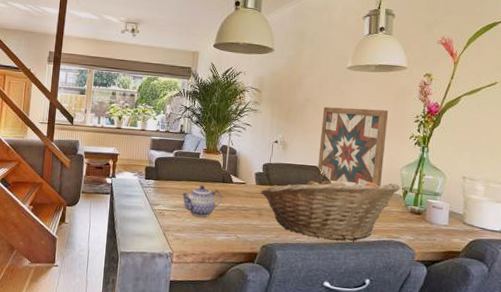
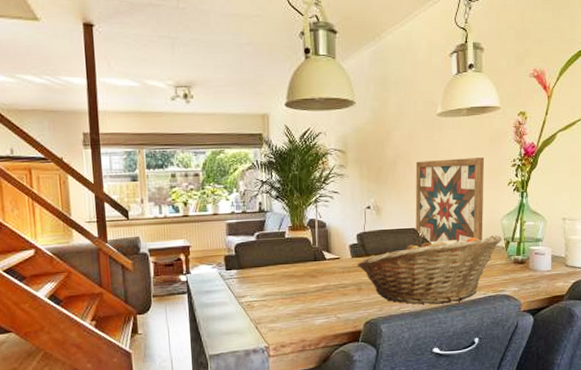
teapot: present [181,184,222,217] -> none [270,266,315,303]

